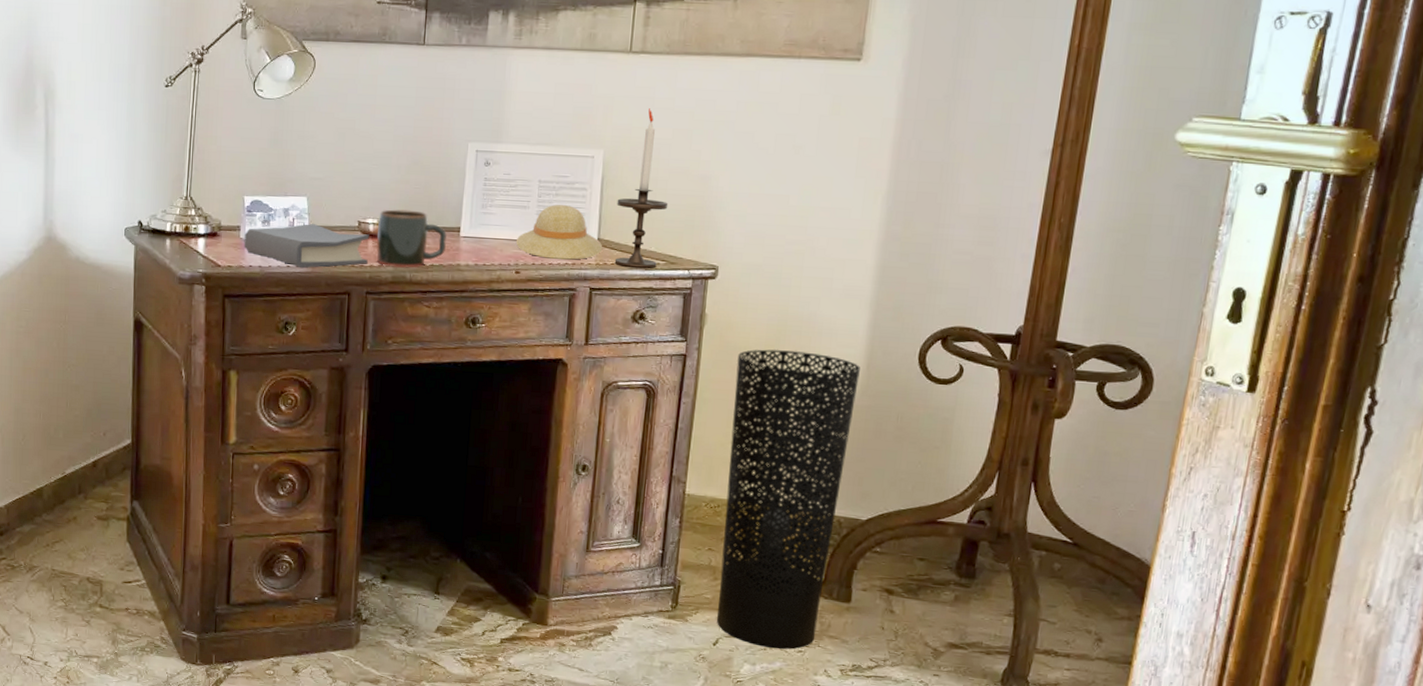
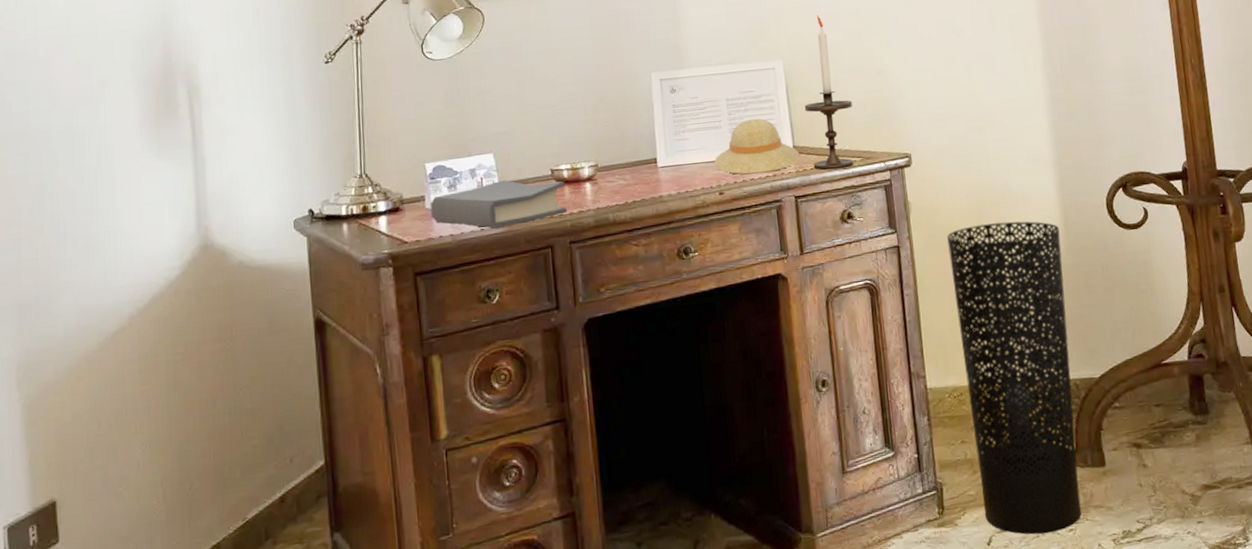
mug: present [376,209,448,269] -> none [571,148,645,212]

